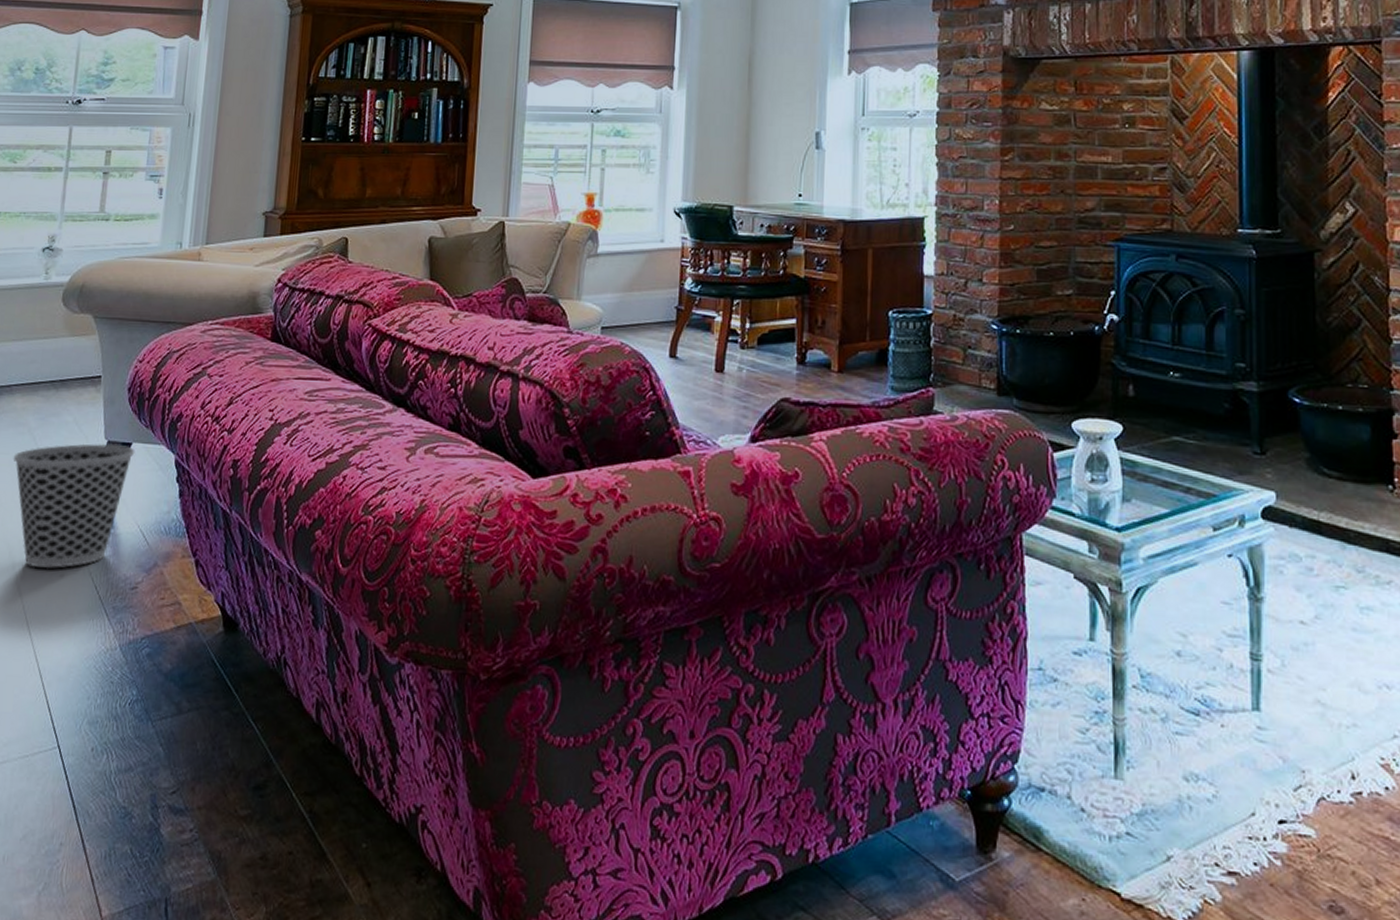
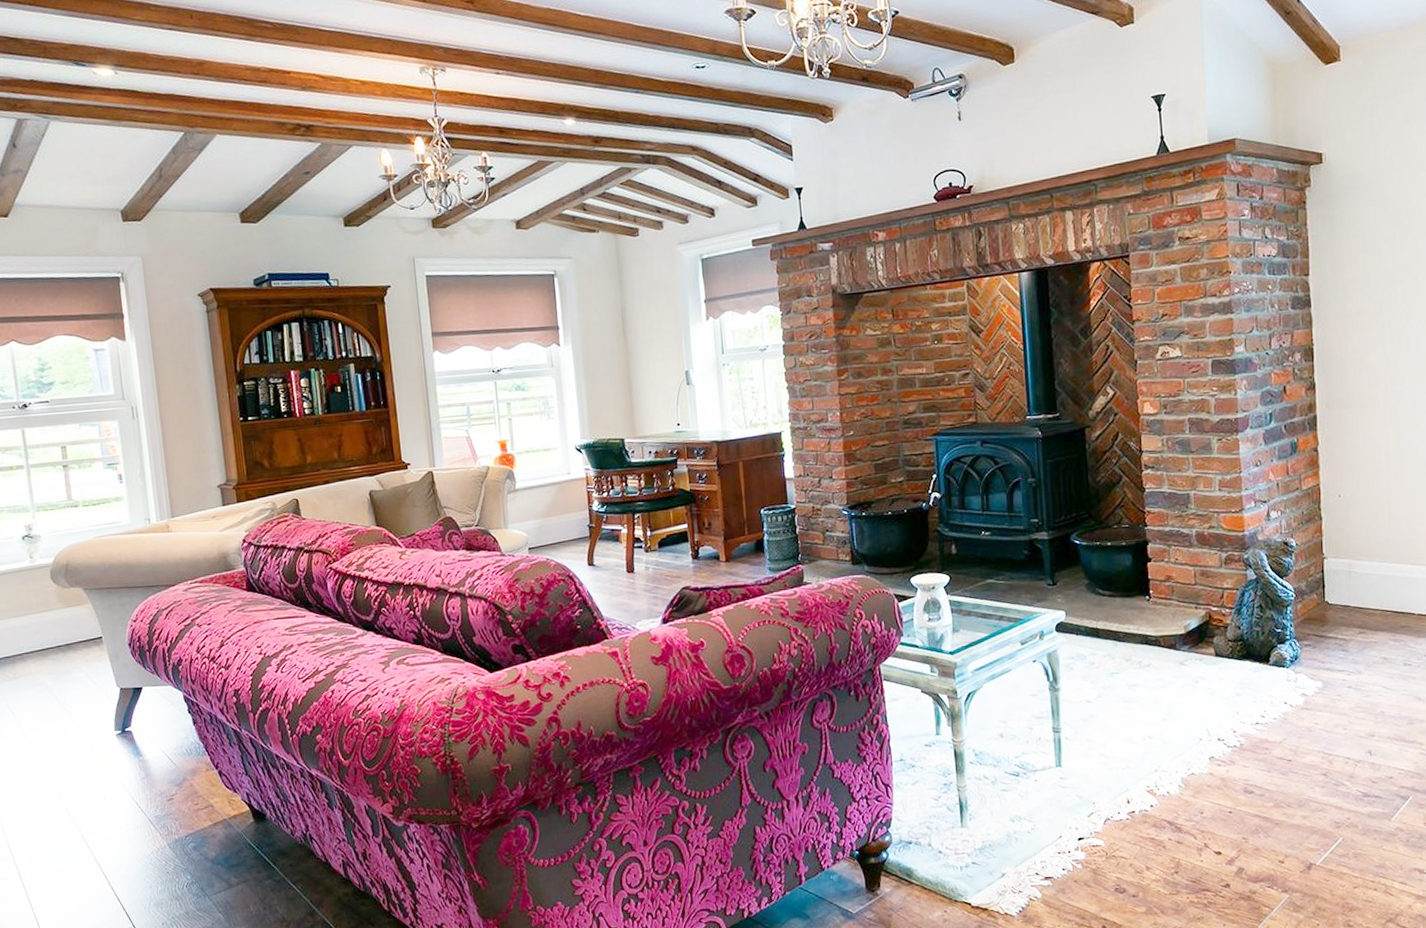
wastebasket: present [13,443,135,568] -> none [38,689,147,795]

